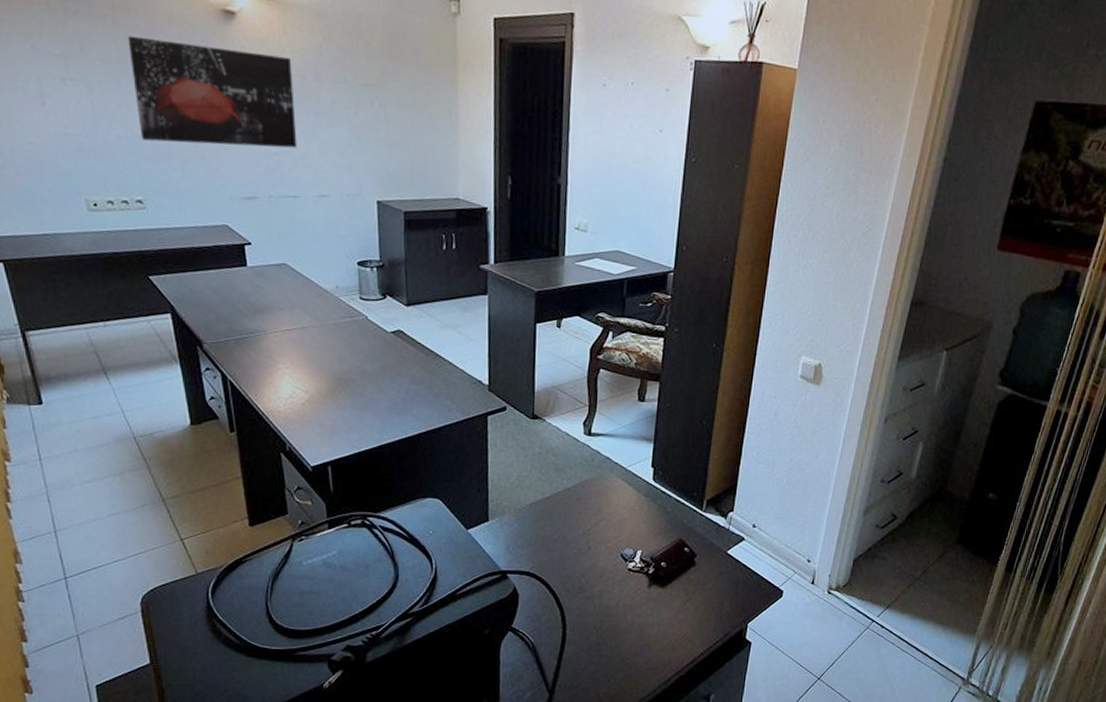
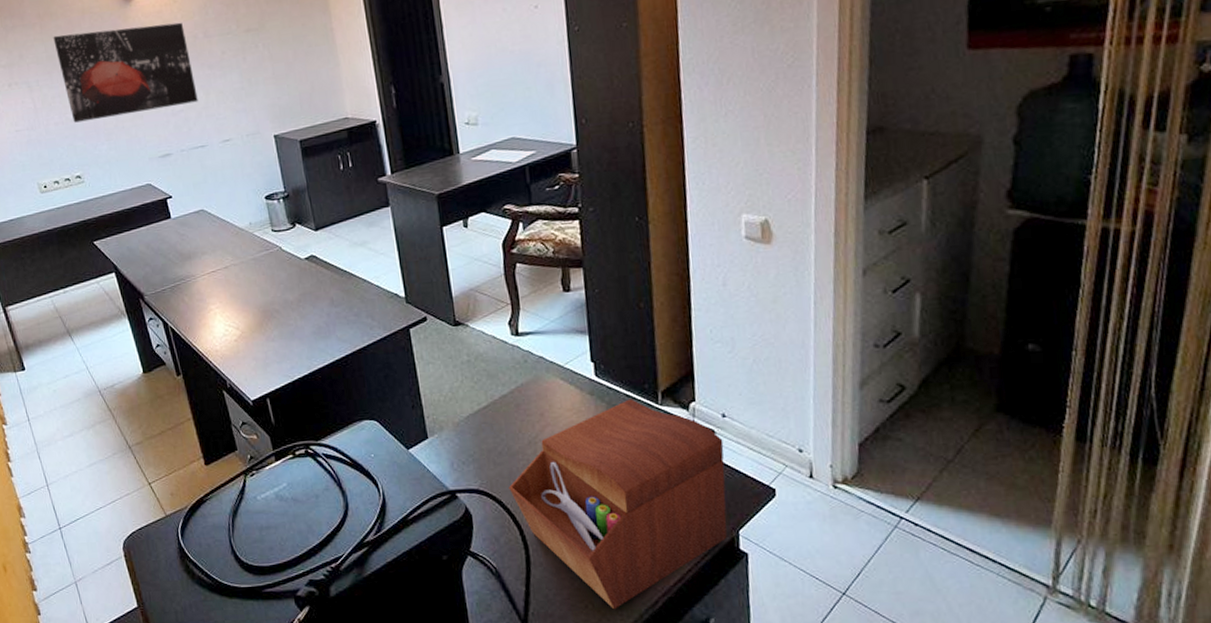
sewing box: none [557,504,750,684] -> present [508,399,727,610]

